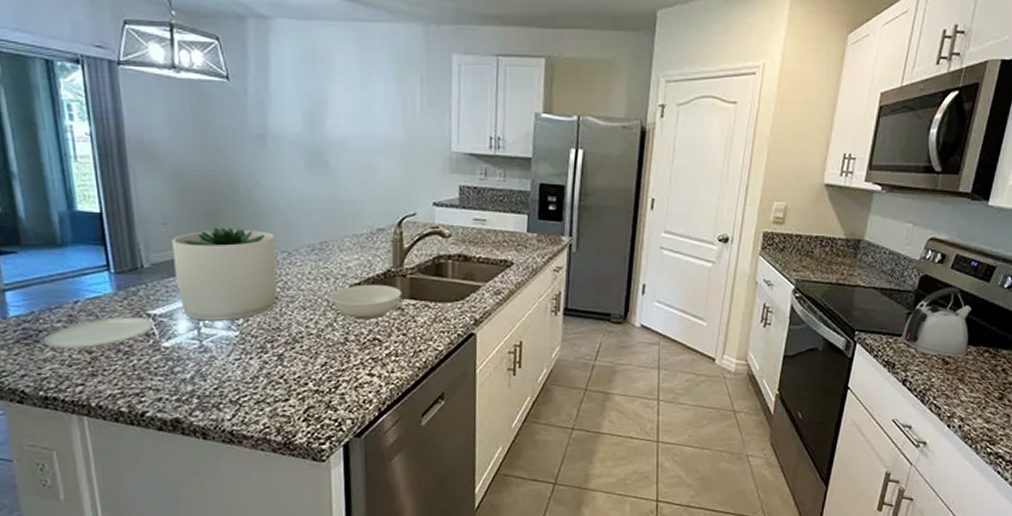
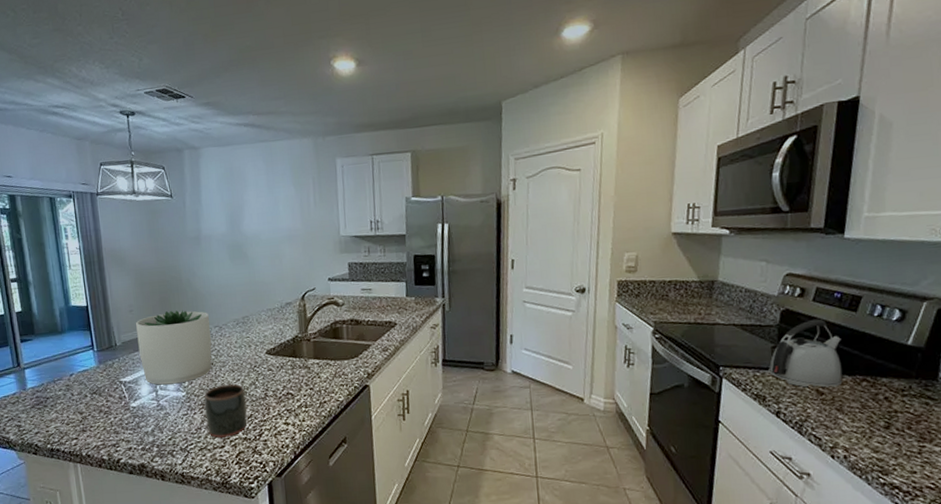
plate: present [44,316,154,349] -> none [51,384,125,412]
mug: none [264,325,321,389] -> present [204,384,247,438]
bowl: present [330,284,402,319] -> none [252,348,308,378]

